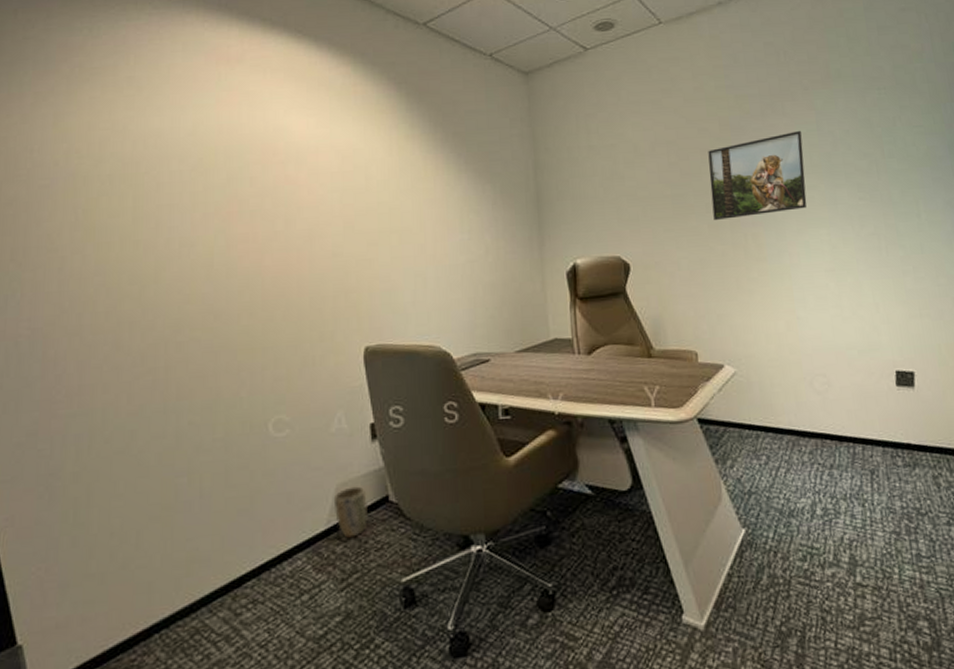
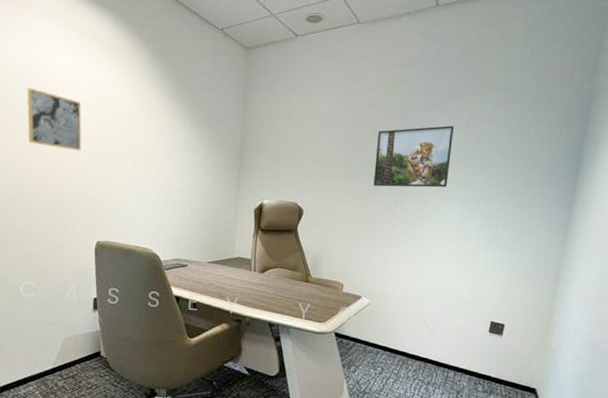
wall art: none [250,161,330,234] -> present [27,87,82,151]
plant pot: present [333,486,368,538] -> none [60,341,85,377]

